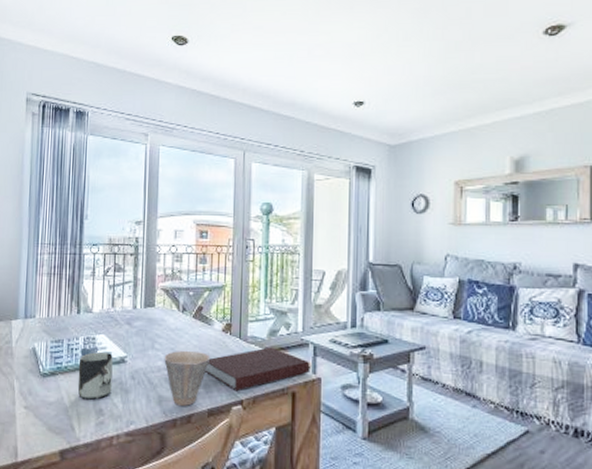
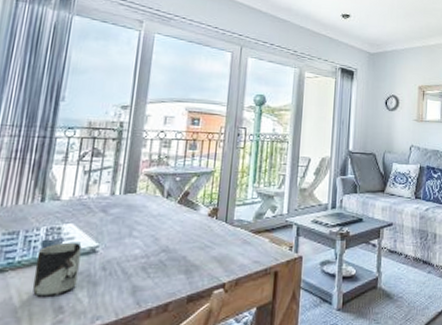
cup: present [164,351,211,406] -> none [142,238,194,294]
notebook: present [205,347,310,392] -> none [187,229,293,275]

